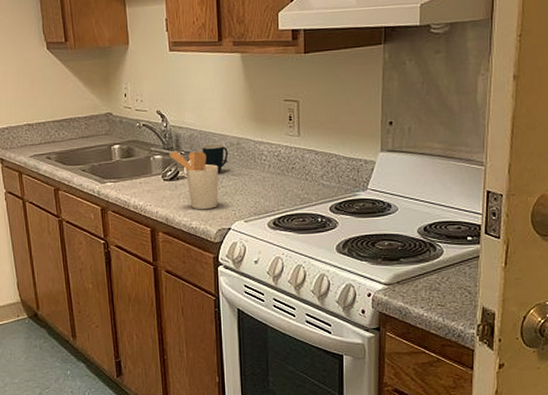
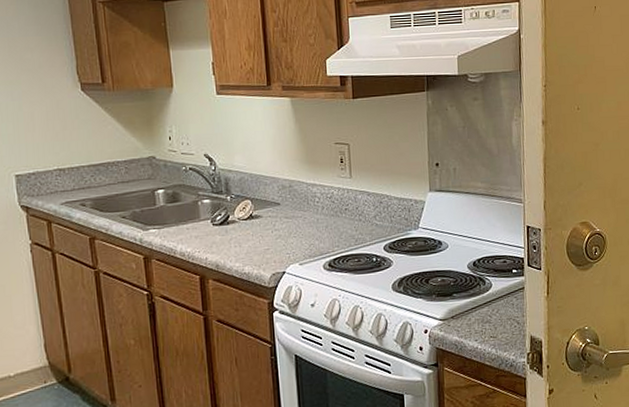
utensil holder: present [170,151,219,209] -> none [219,194,272,254]
mug: present [202,143,229,173] -> none [253,186,281,216]

